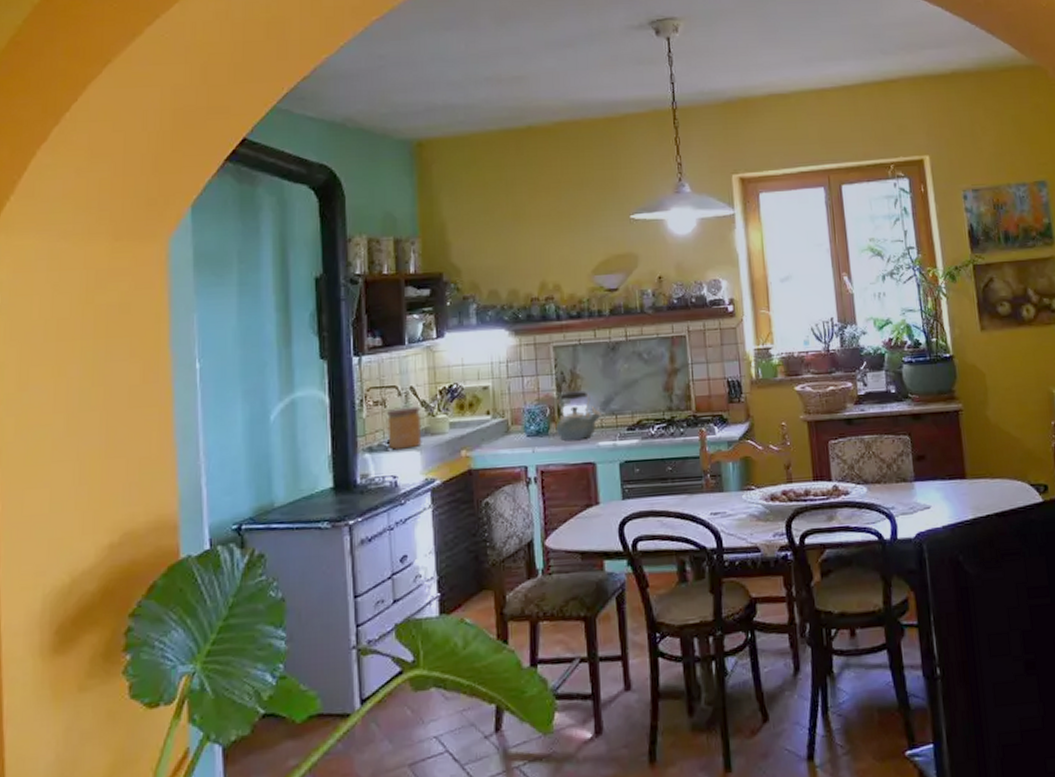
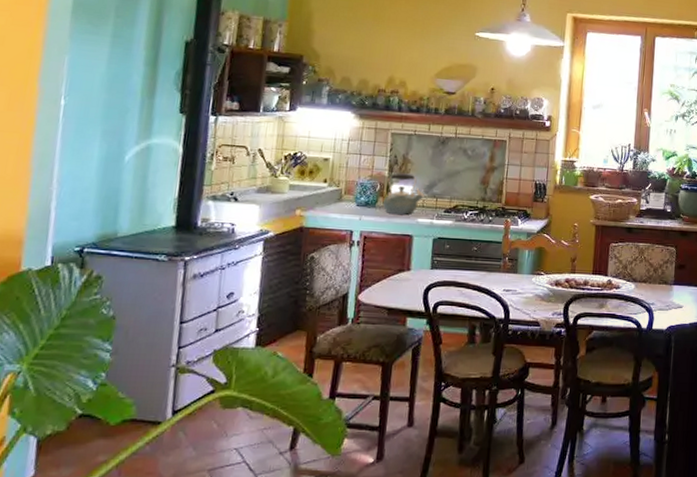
jar: present [387,406,422,450] -> none [231,165,265,202]

